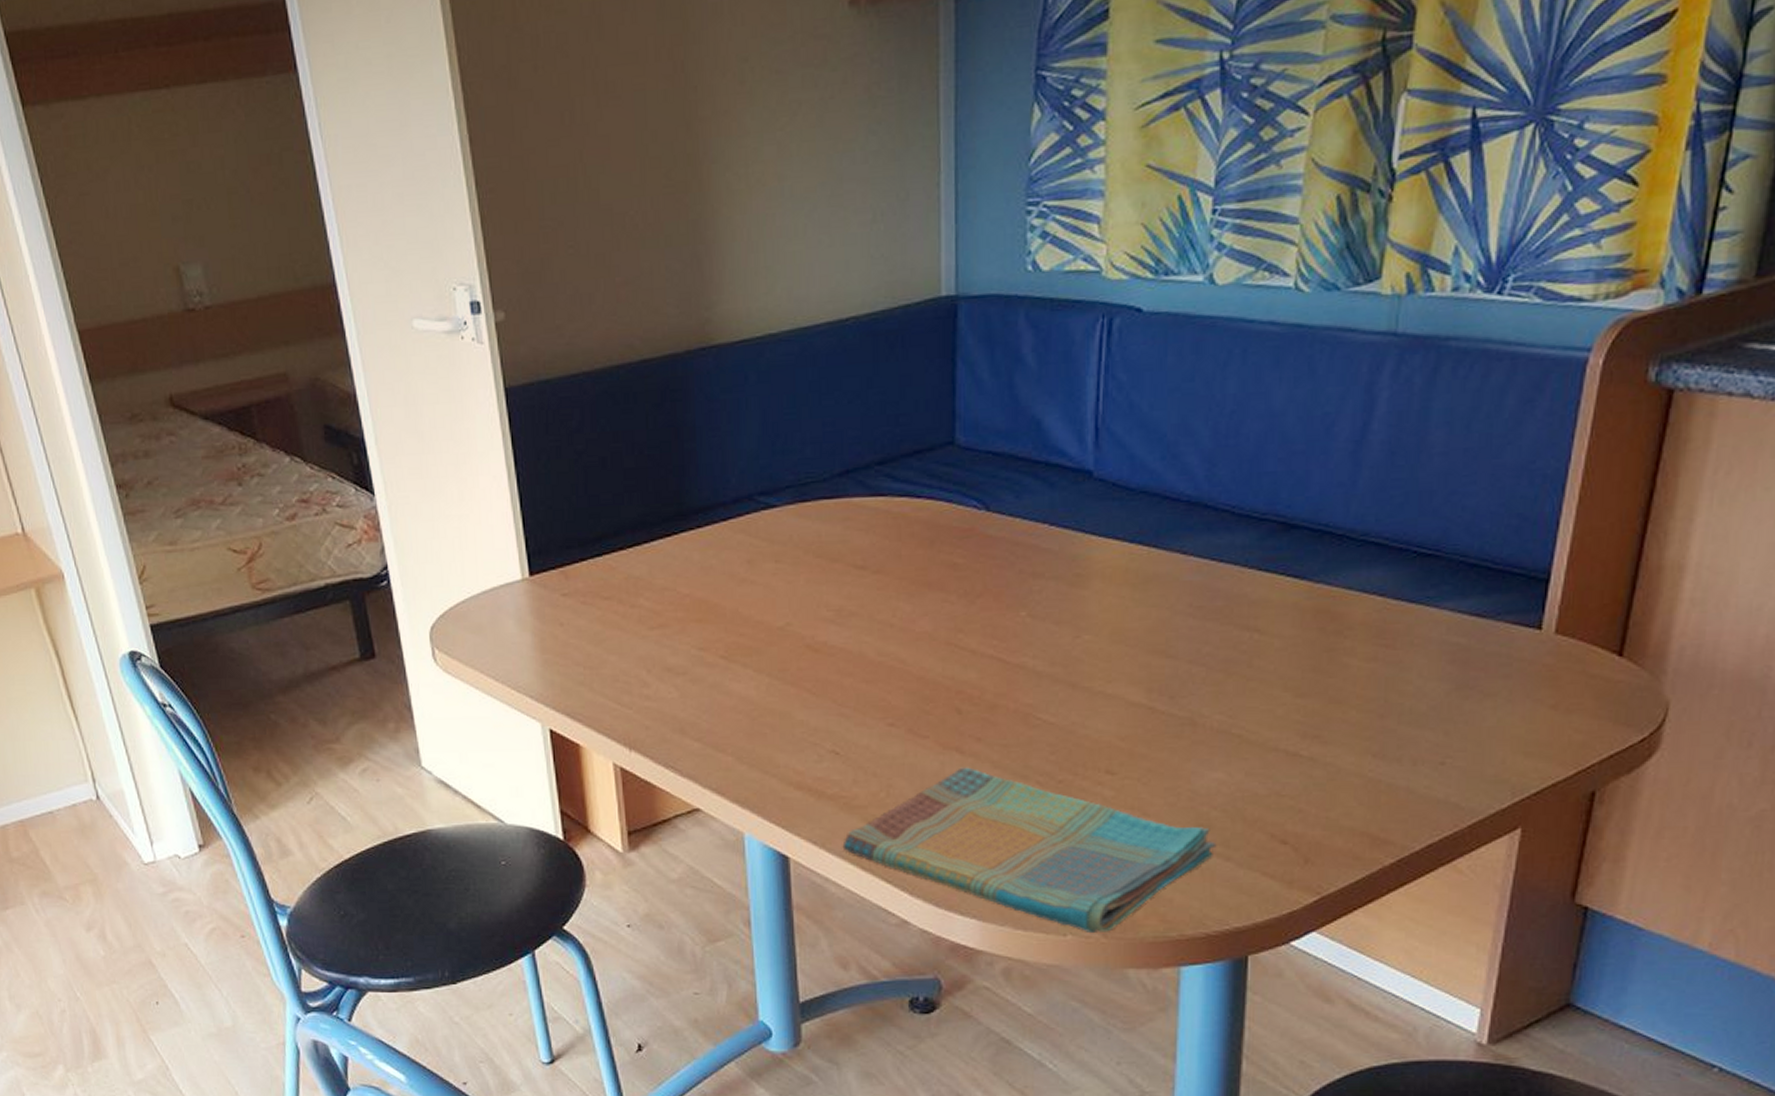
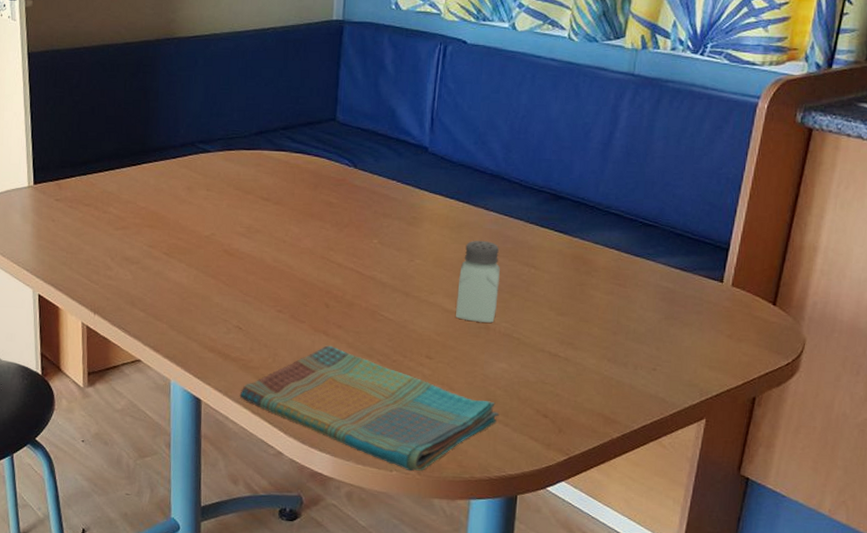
saltshaker: none [1146,598,1208,717] -> present [456,240,500,323]

